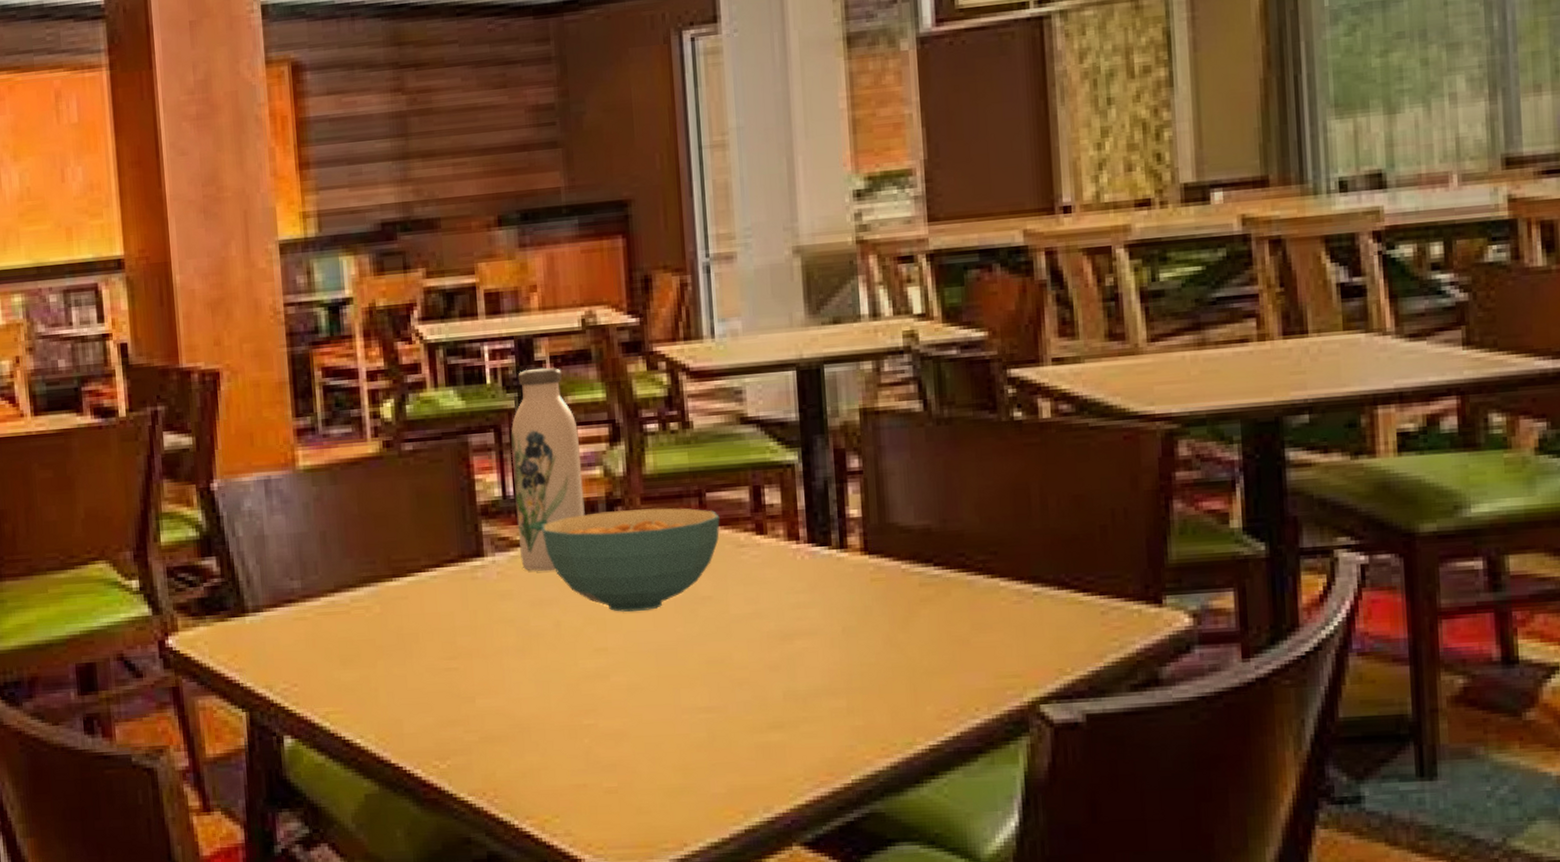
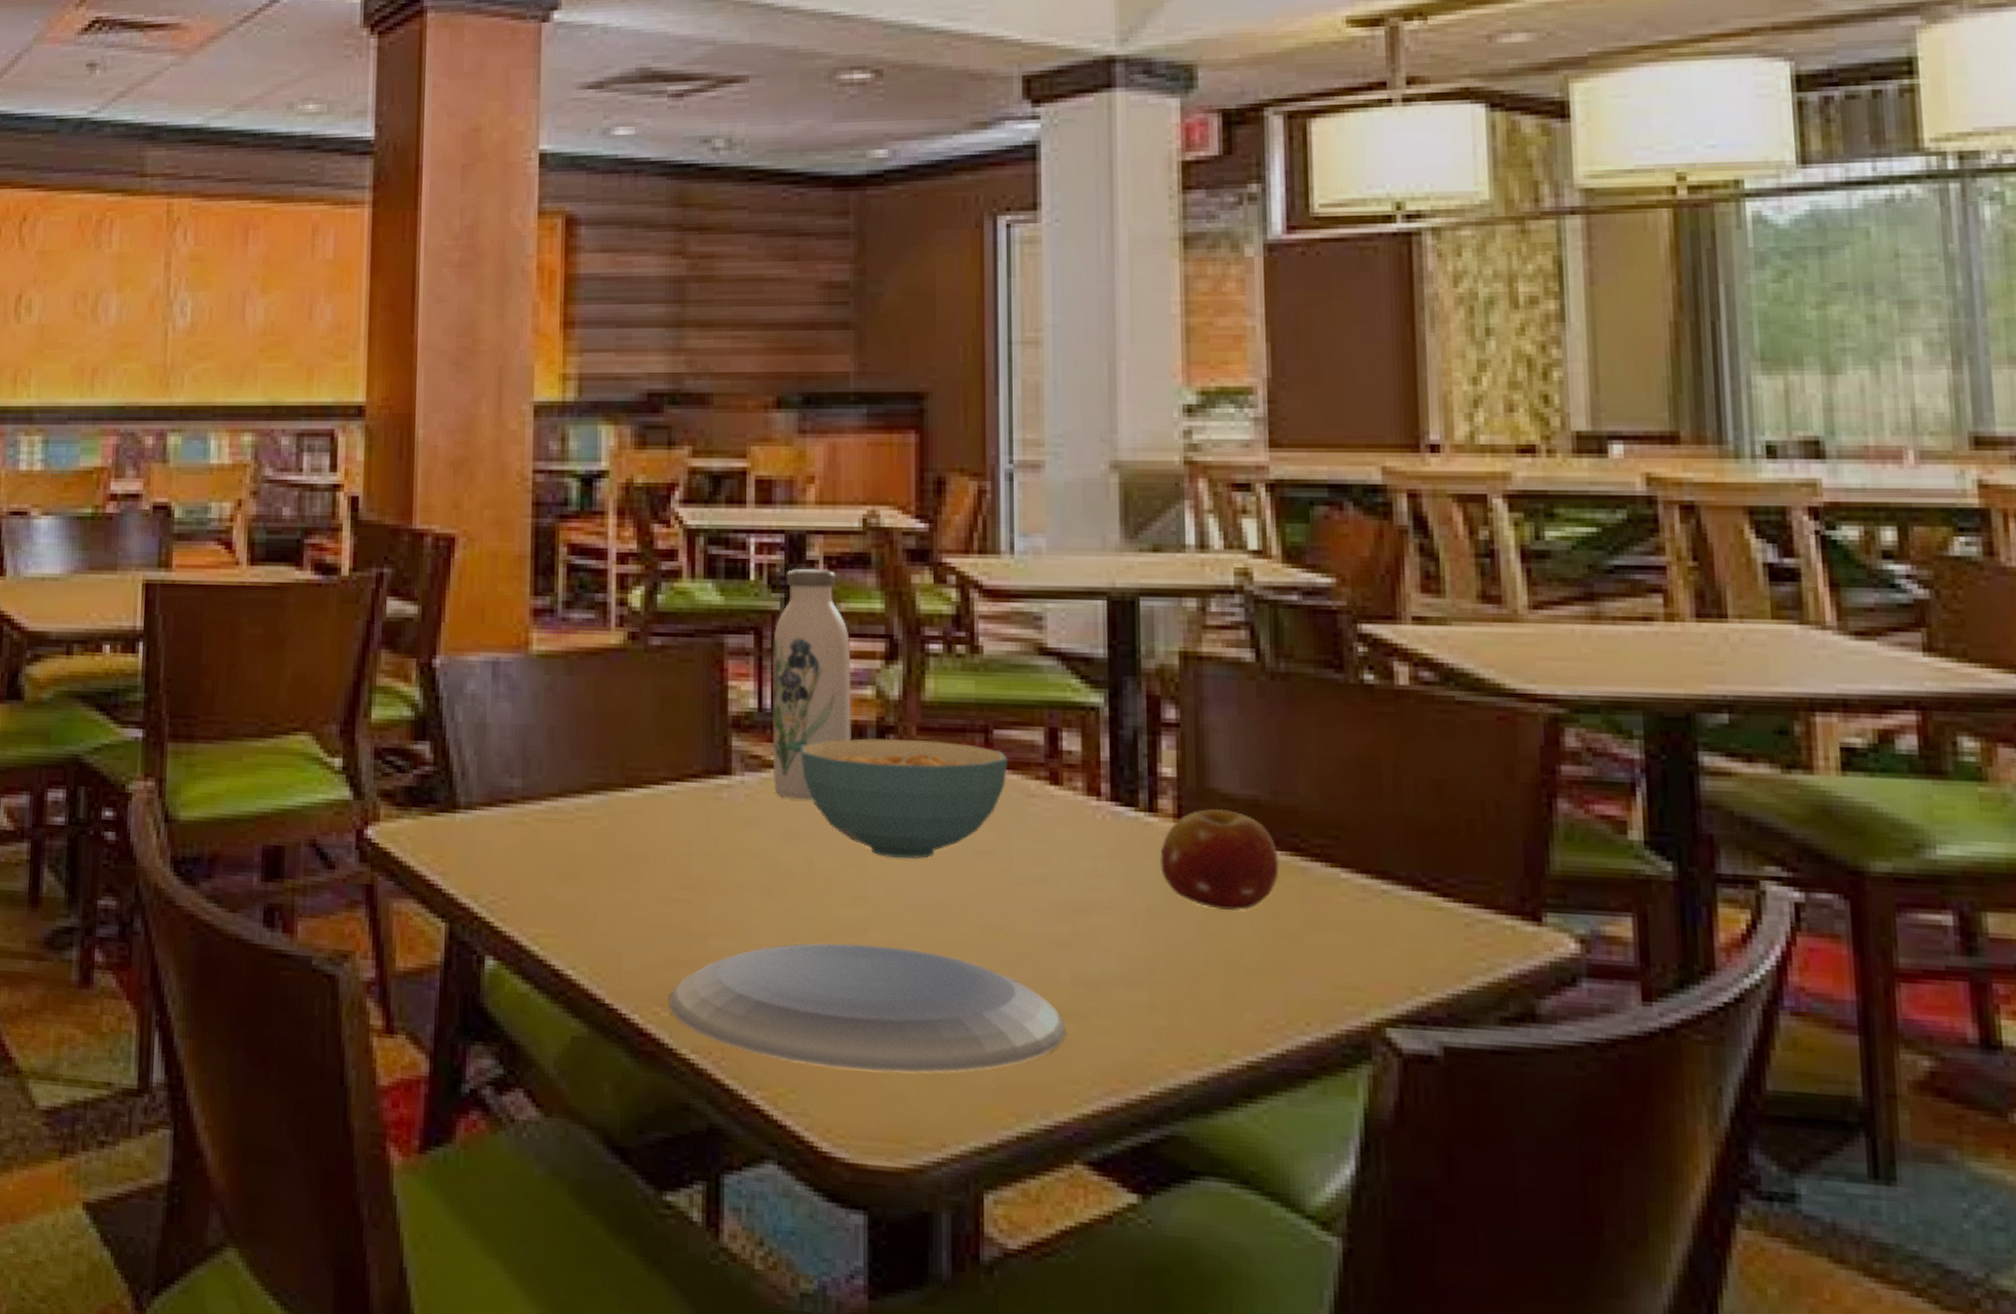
plate: none [446,687,780,793] -> present [669,943,1065,1073]
fruit: none [851,539,950,624] -> present [1160,808,1279,910]

